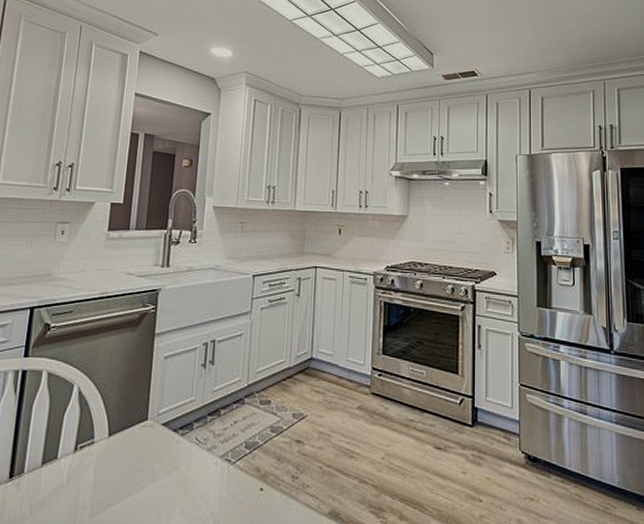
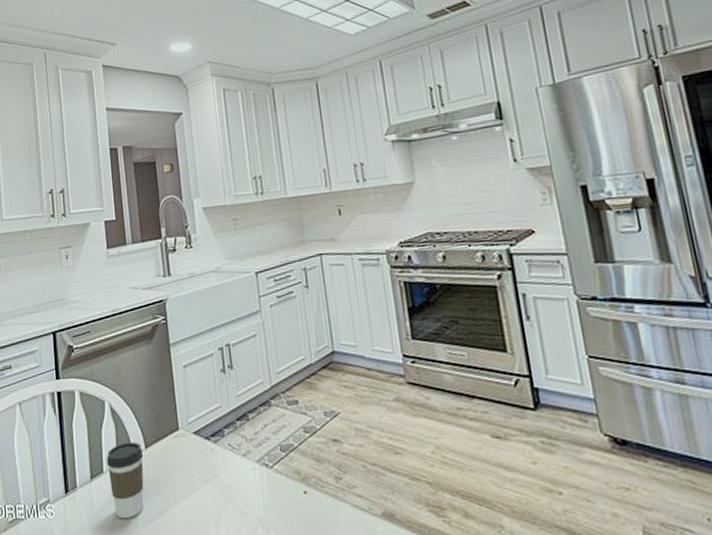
coffee cup: none [61,428,106,509] -> present [107,442,144,519]

